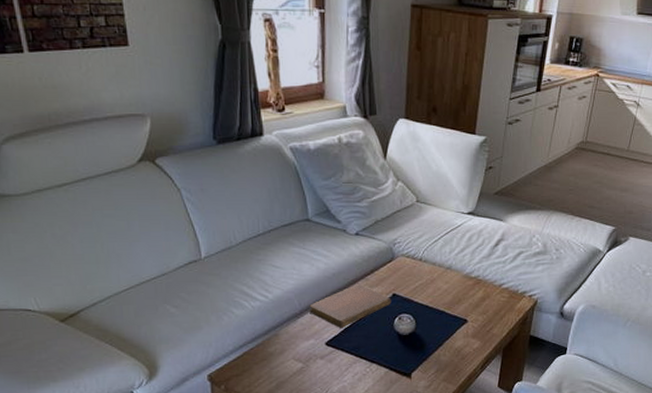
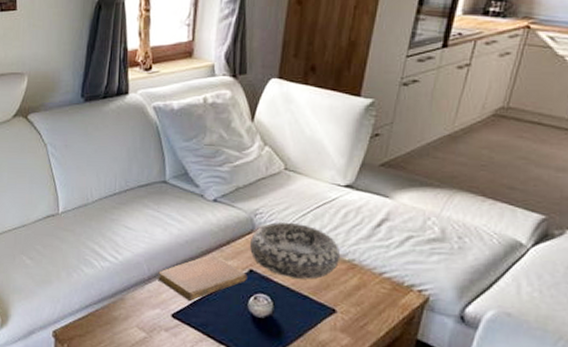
decorative bowl: none [391,249,468,297] -> present [249,222,341,279]

